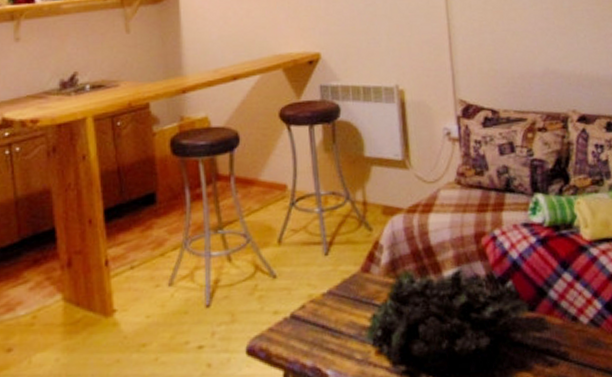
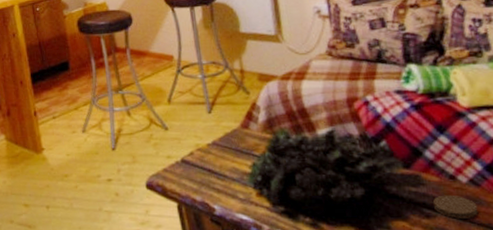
coaster: none [556,338,598,365] -> present [433,194,479,219]

